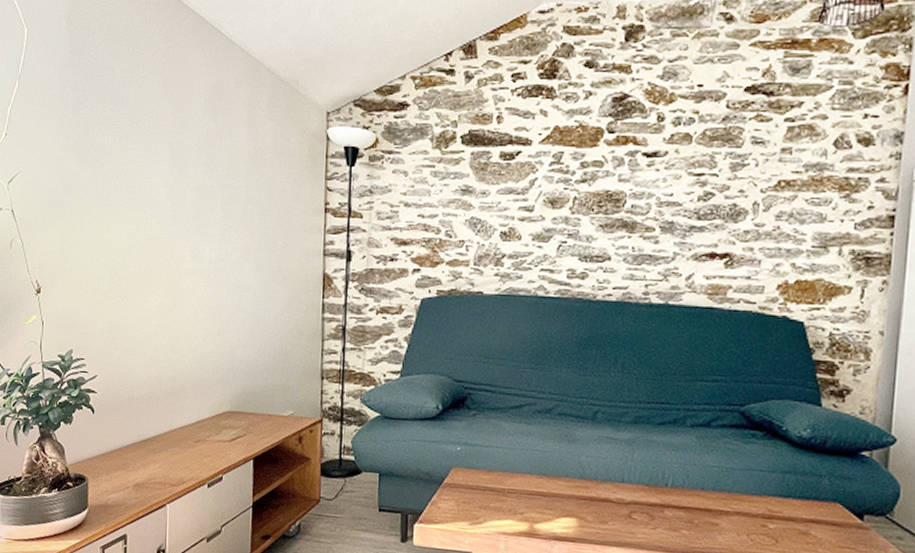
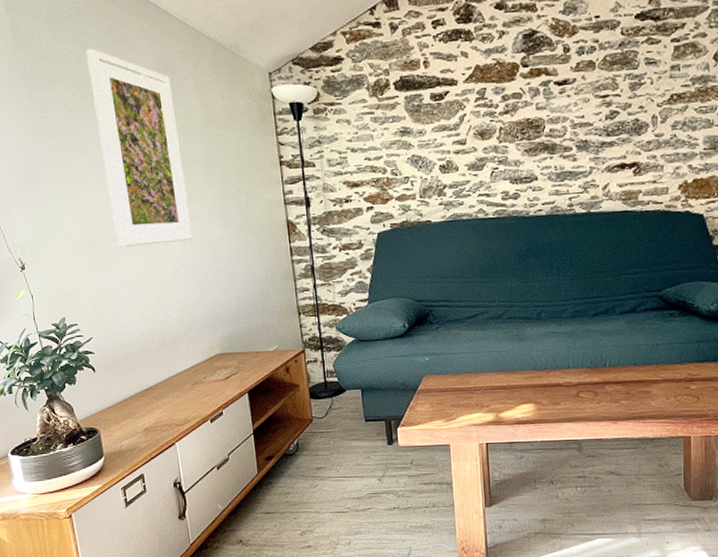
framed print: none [139,69,222,283] -> present [86,48,193,247]

